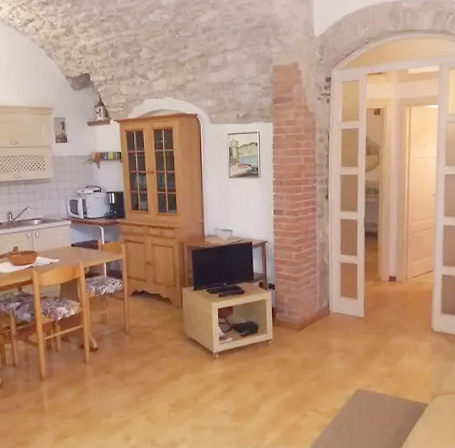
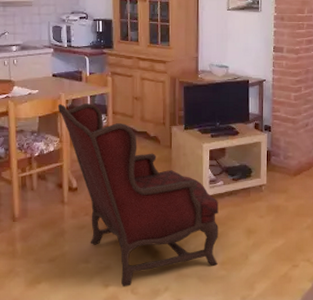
armchair: none [77,270,230,439] -> present [57,103,219,286]

